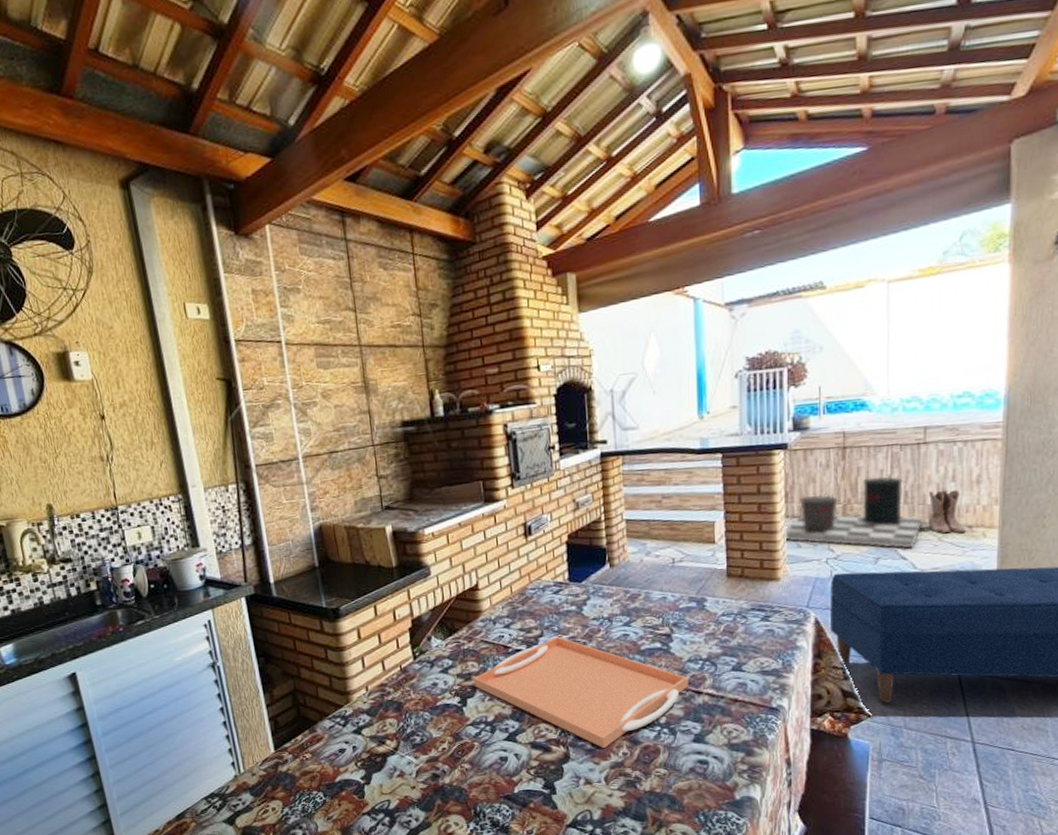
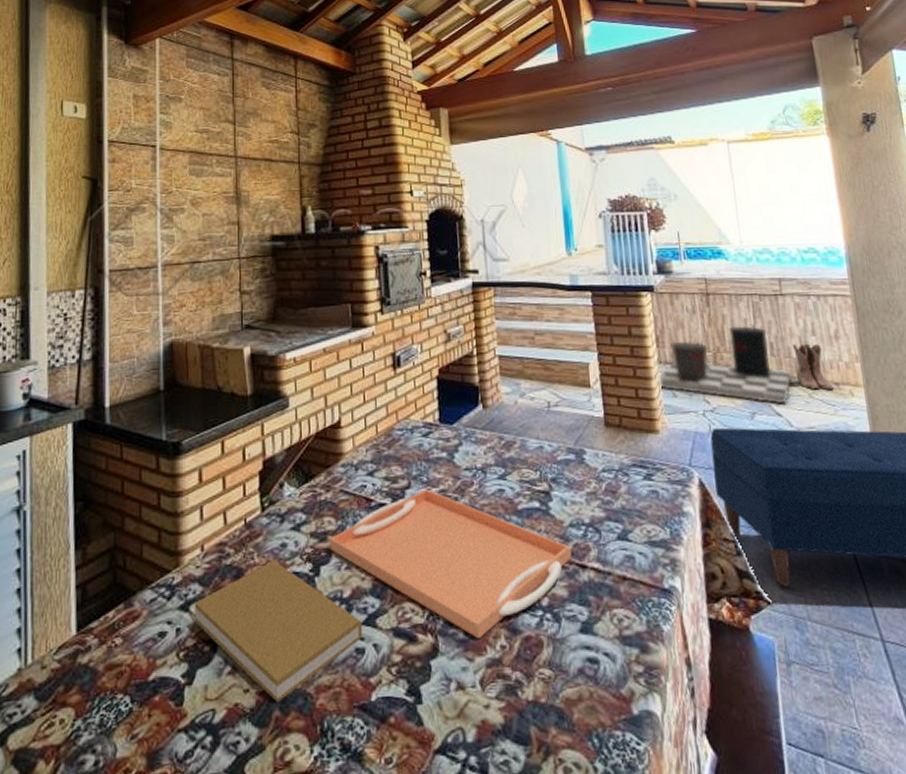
book: none [365,696,506,794] -> present [194,560,363,702]

